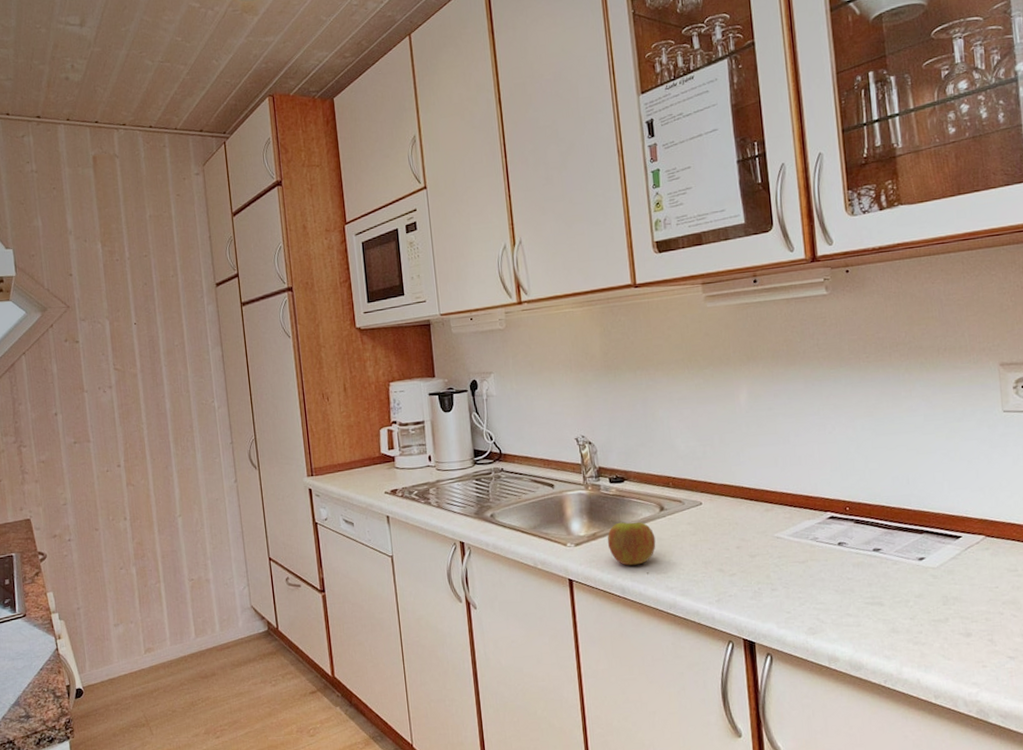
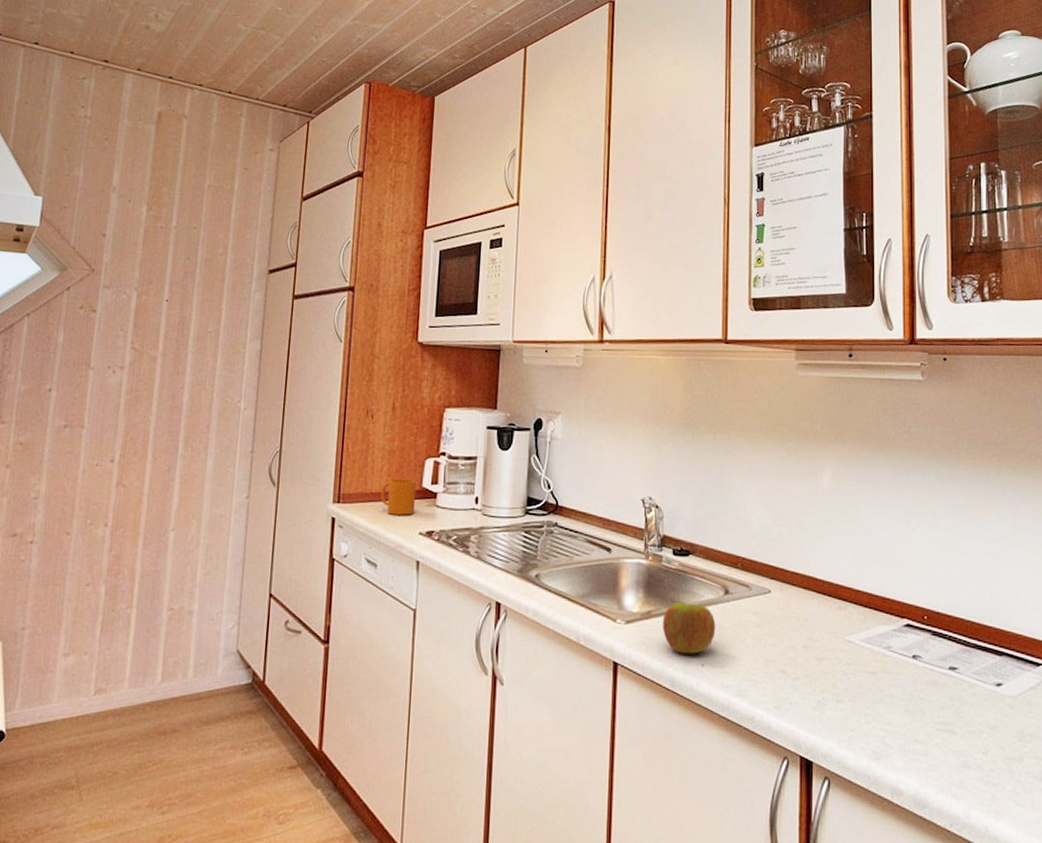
mug: none [346,448,377,480] -> present [380,479,416,515]

